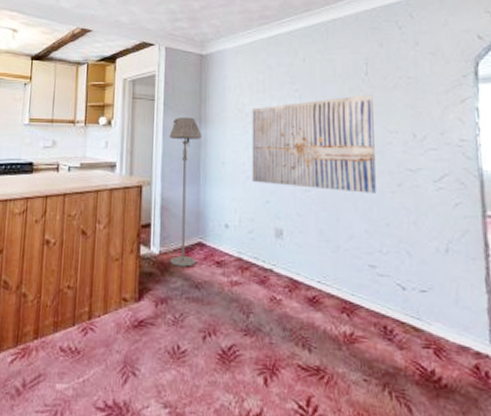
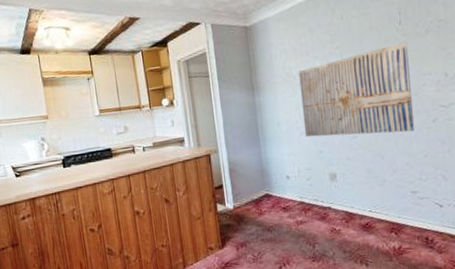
floor lamp: present [169,116,202,267] -> none [227,87,265,217]

